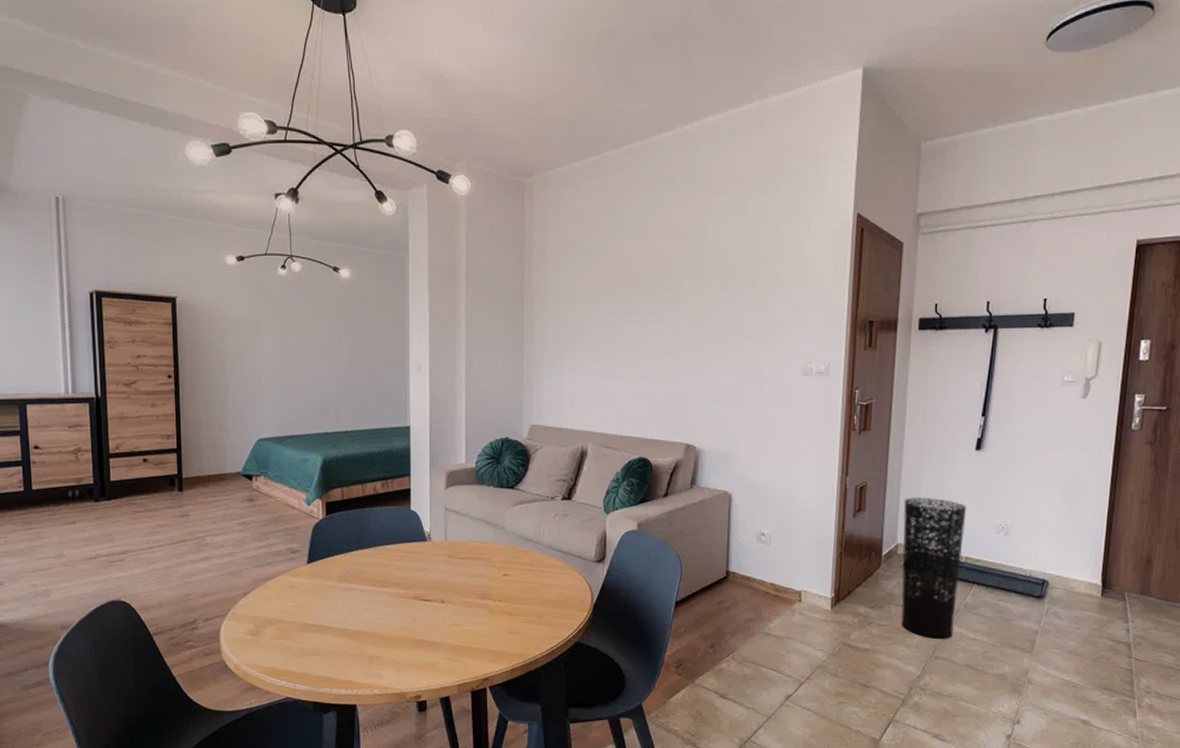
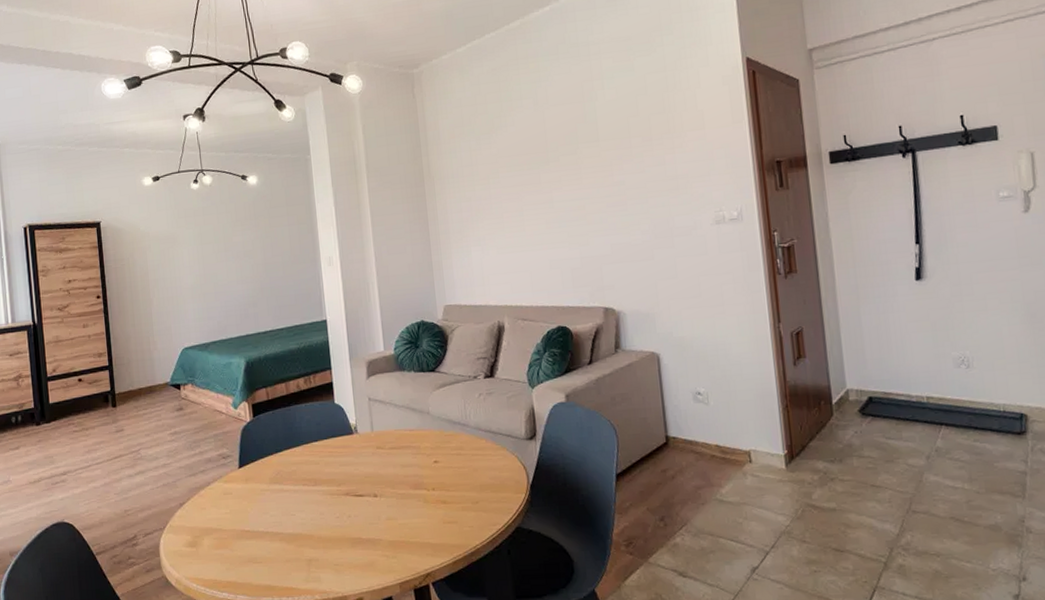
umbrella stand: present [901,496,967,640] -> none [847,336,928,491]

